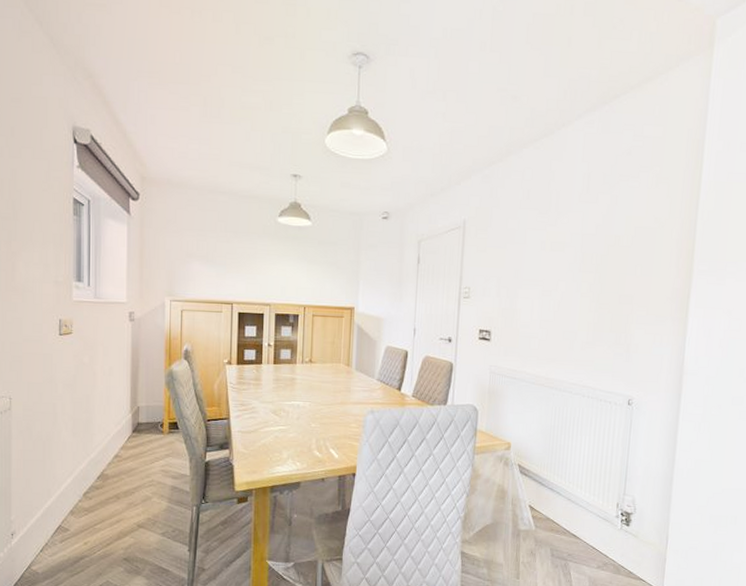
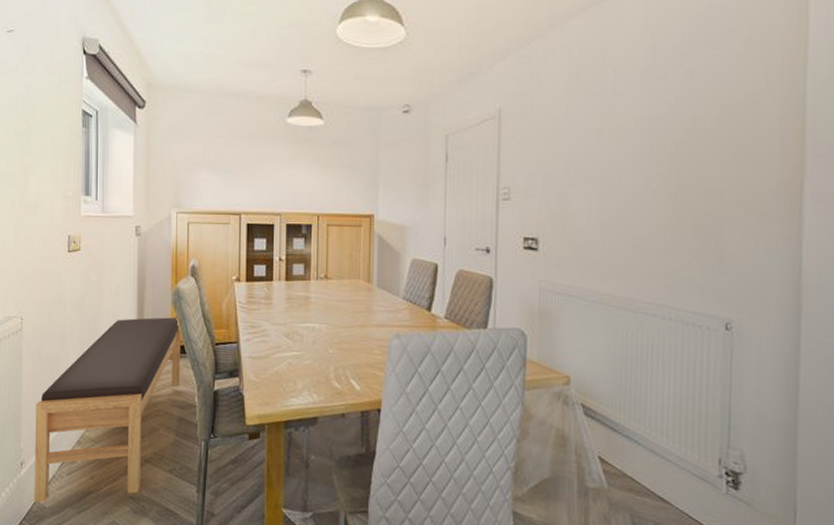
bench: none [25,396,174,569] -> present [34,317,181,503]

